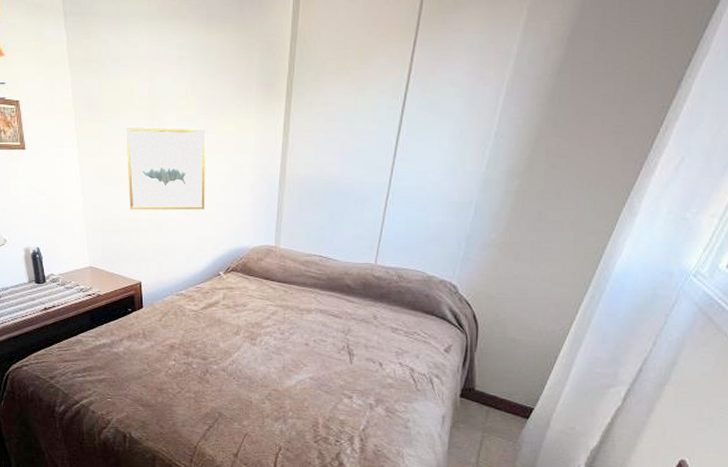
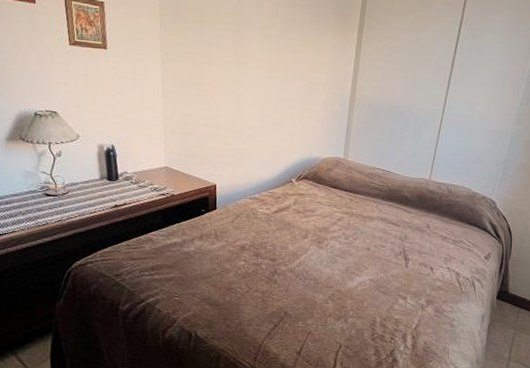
wall art: present [126,126,206,210] -> none [209,38,286,121]

